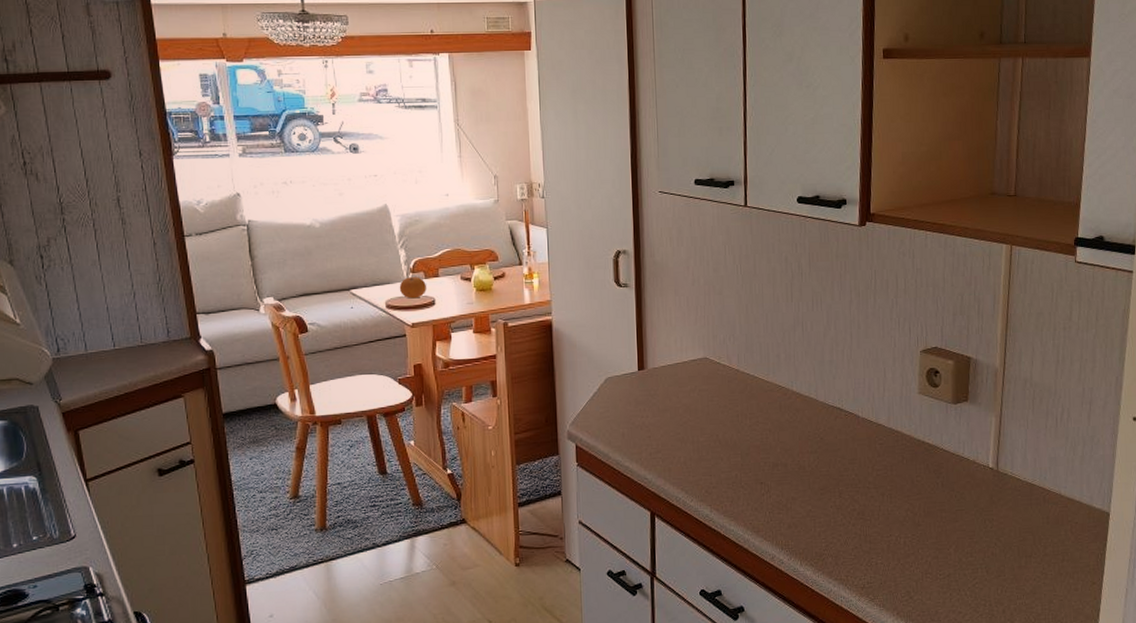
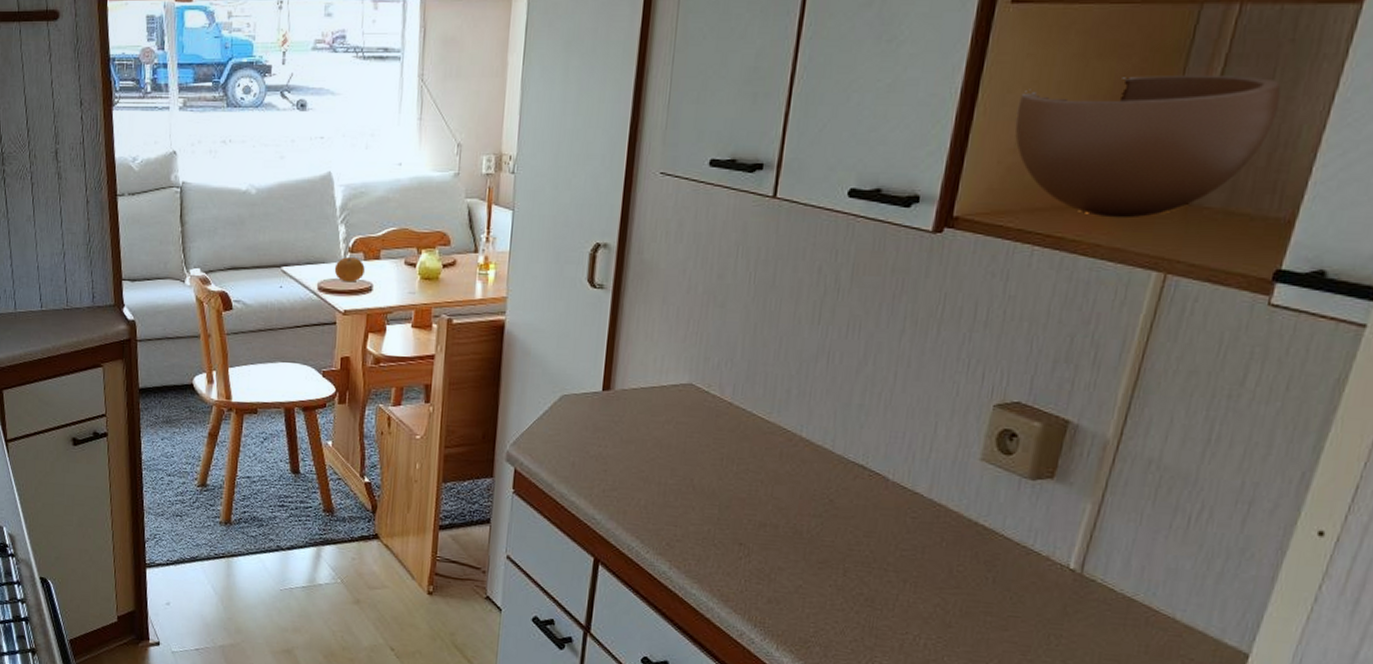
bowl: none [899,106,1056,208] -> present [1014,74,1281,219]

